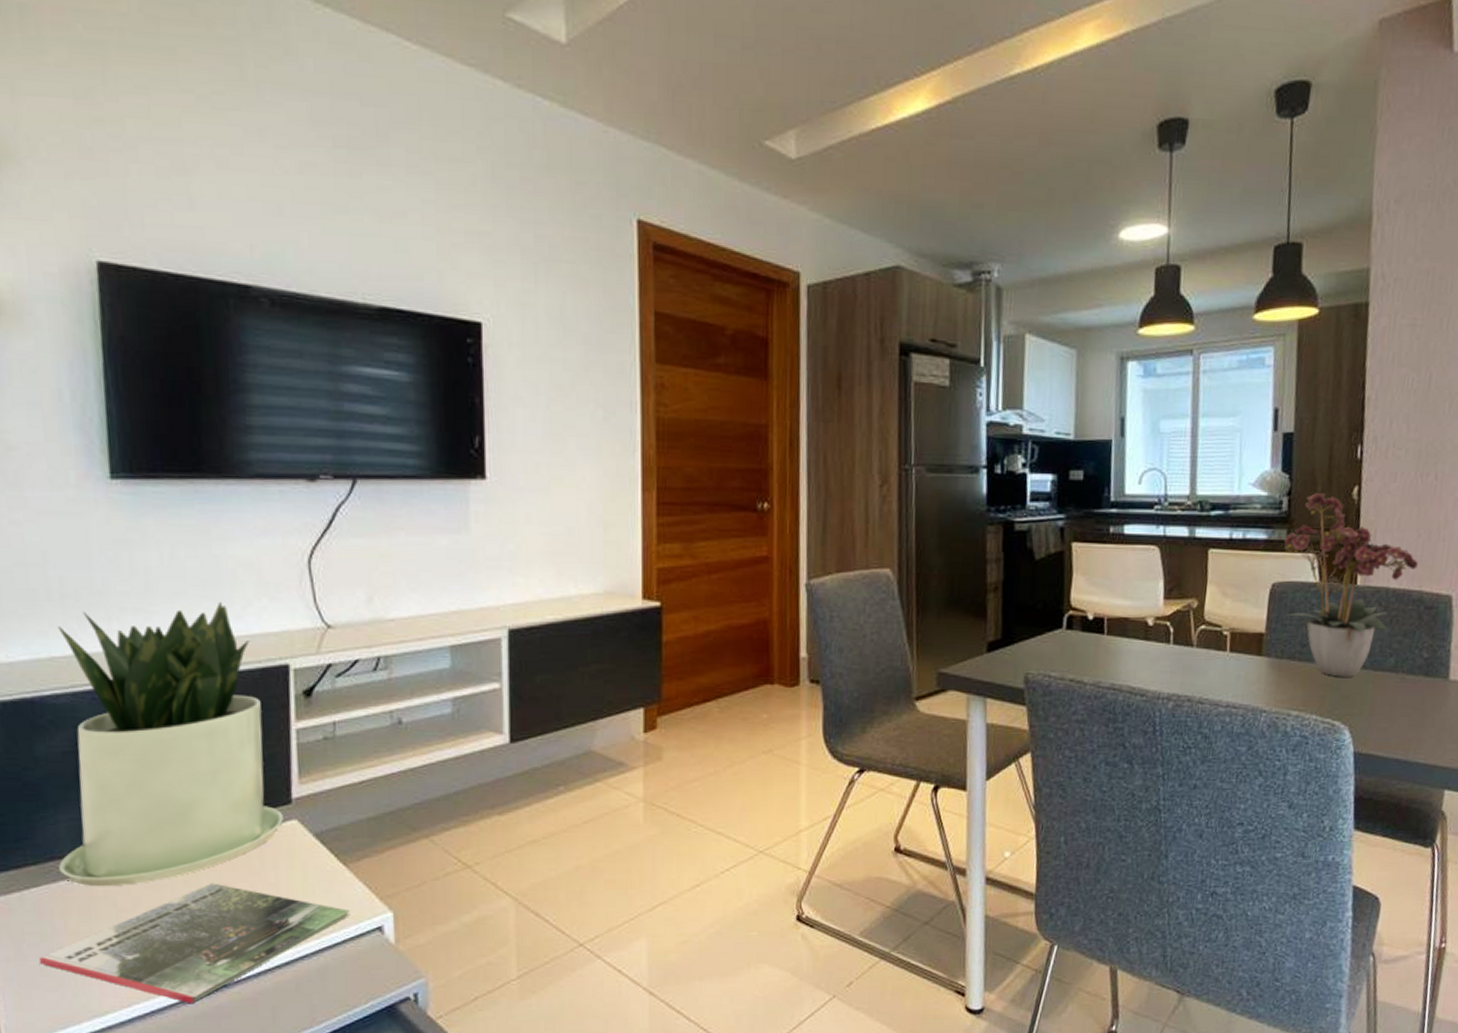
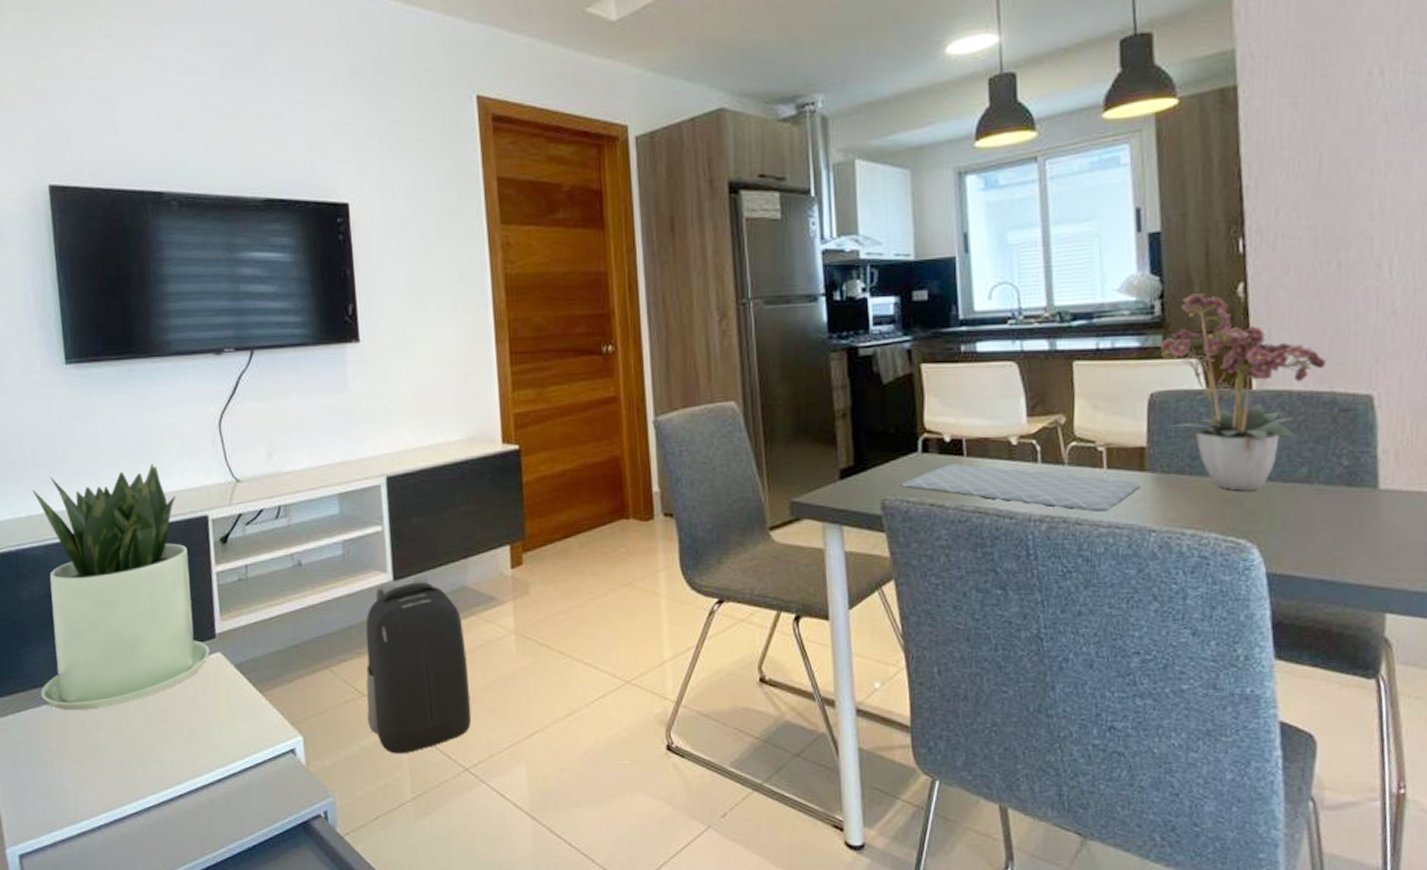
magazine: present [40,883,350,1003] -> none [30,708,268,814]
backpack: none [471,739,590,930] -> present [366,576,472,754]
placemat: none [1043,641,1257,693] -> present [900,463,1140,513]

